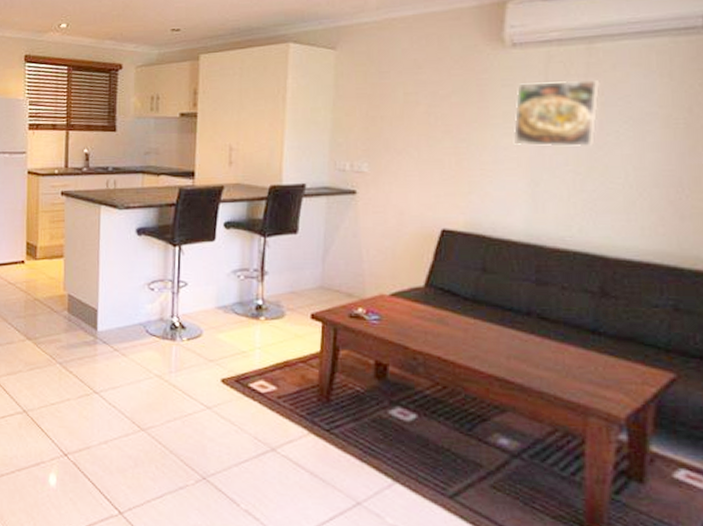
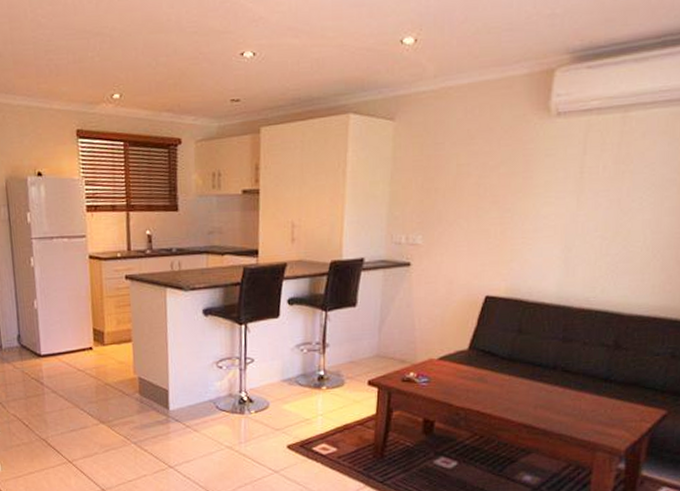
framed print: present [512,80,601,148] -> none [552,148,631,214]

